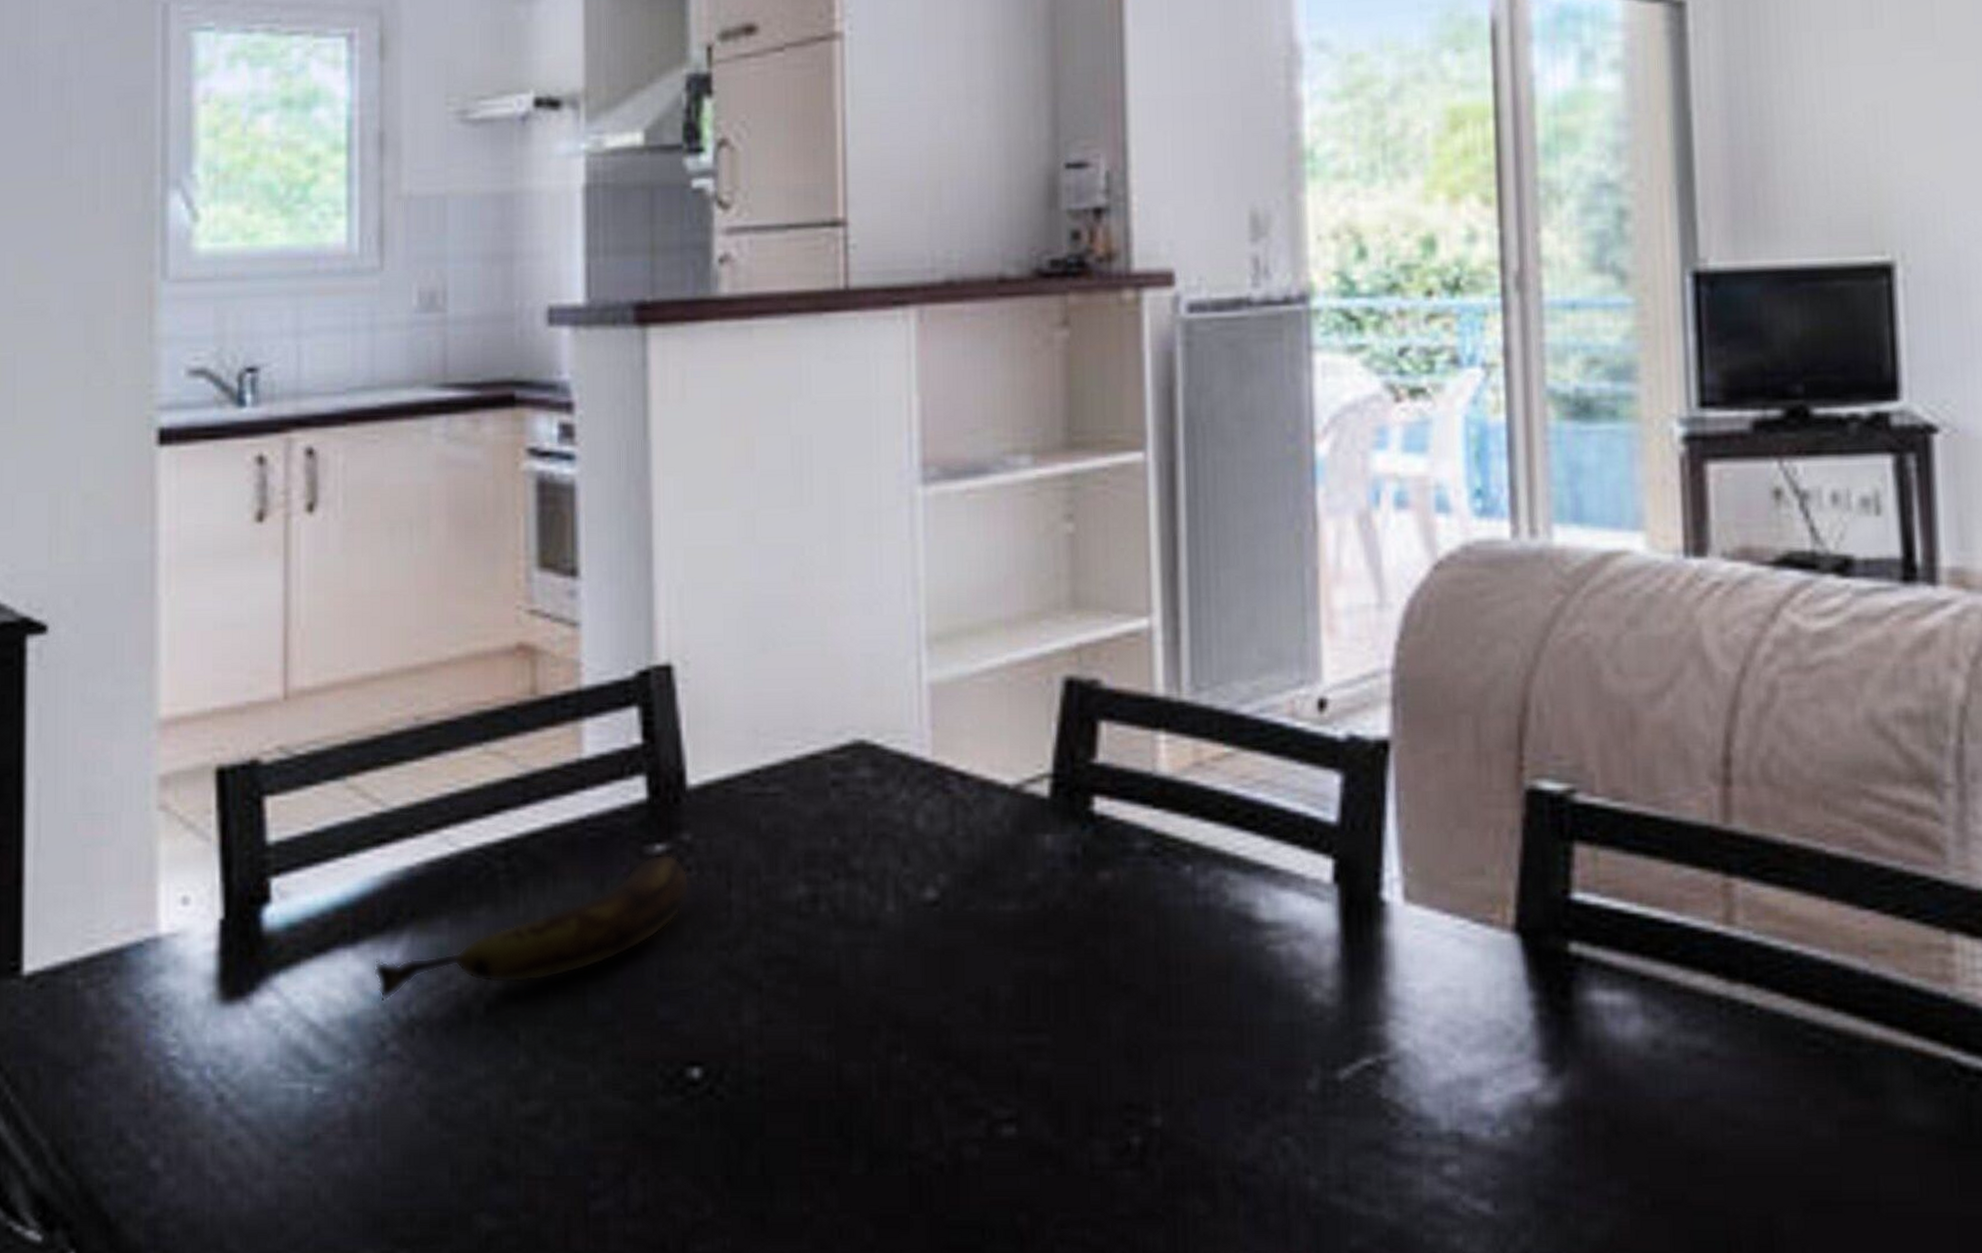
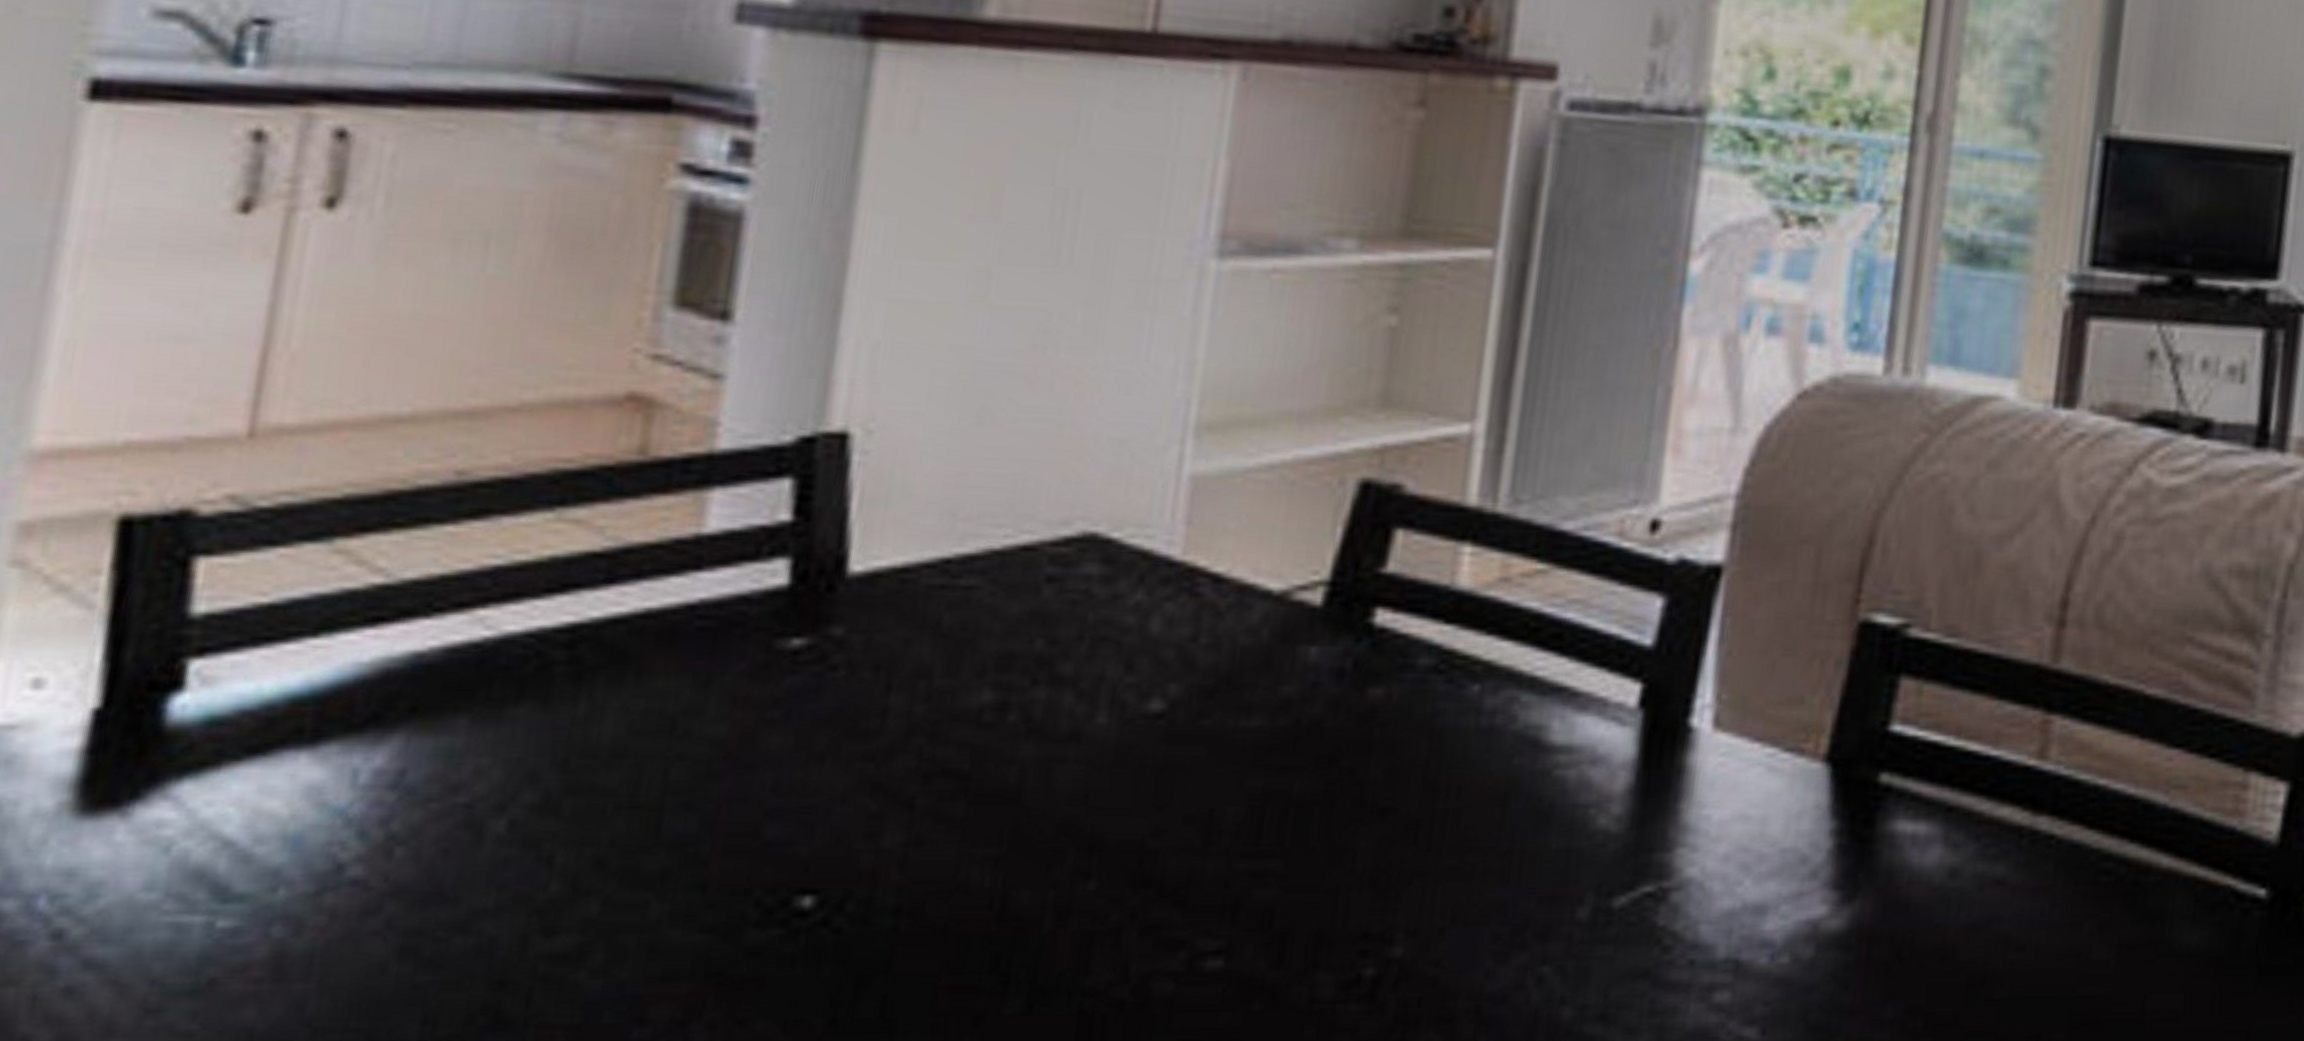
banana: present [373,854,690,1002] -> none [338,650,835,816]

